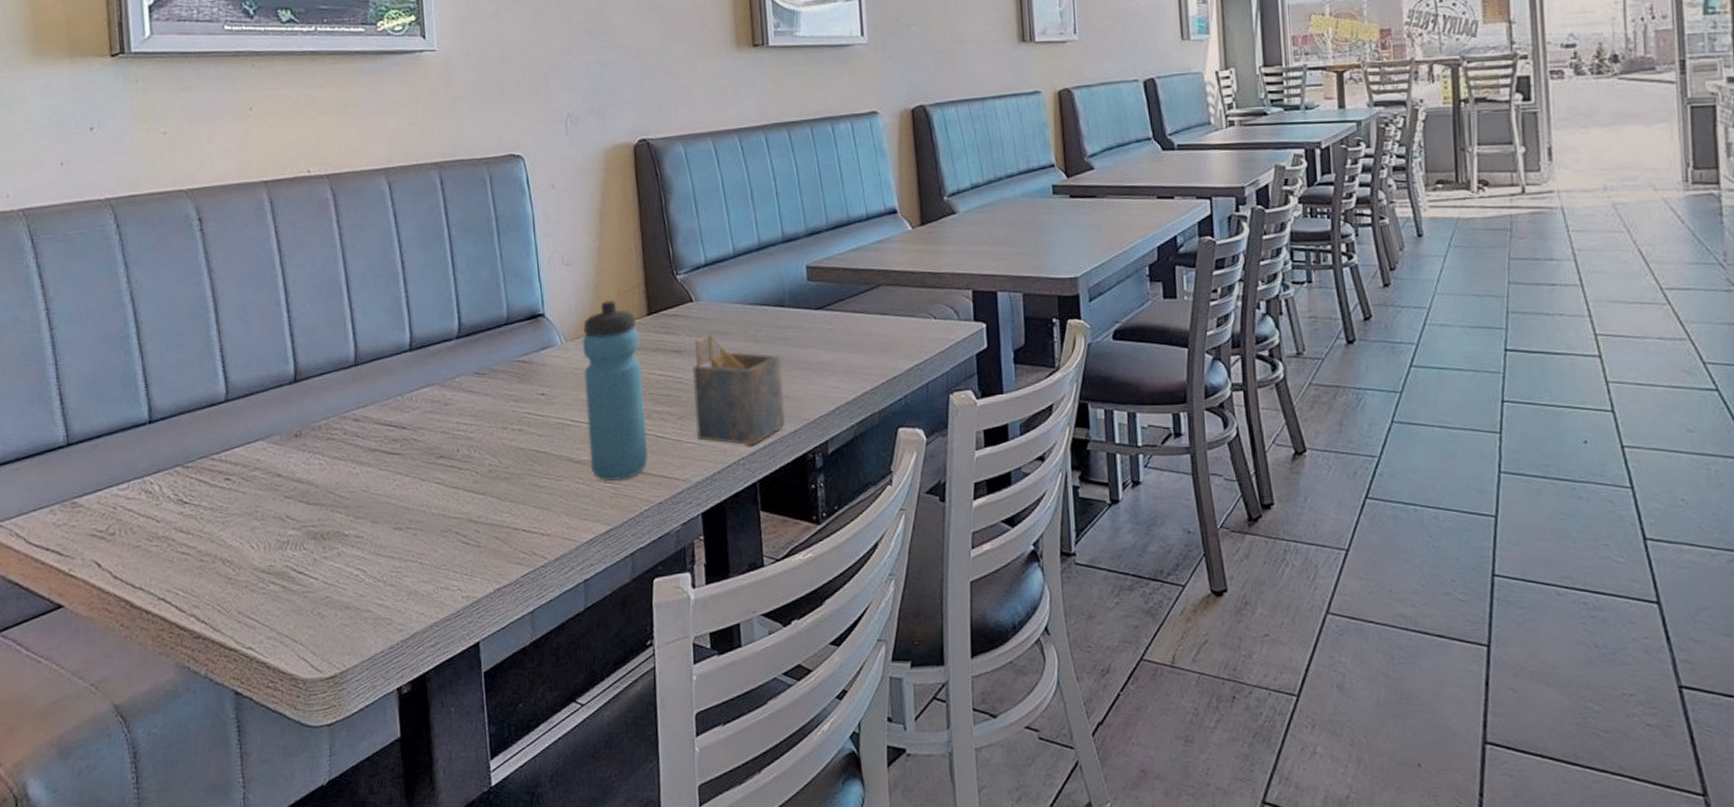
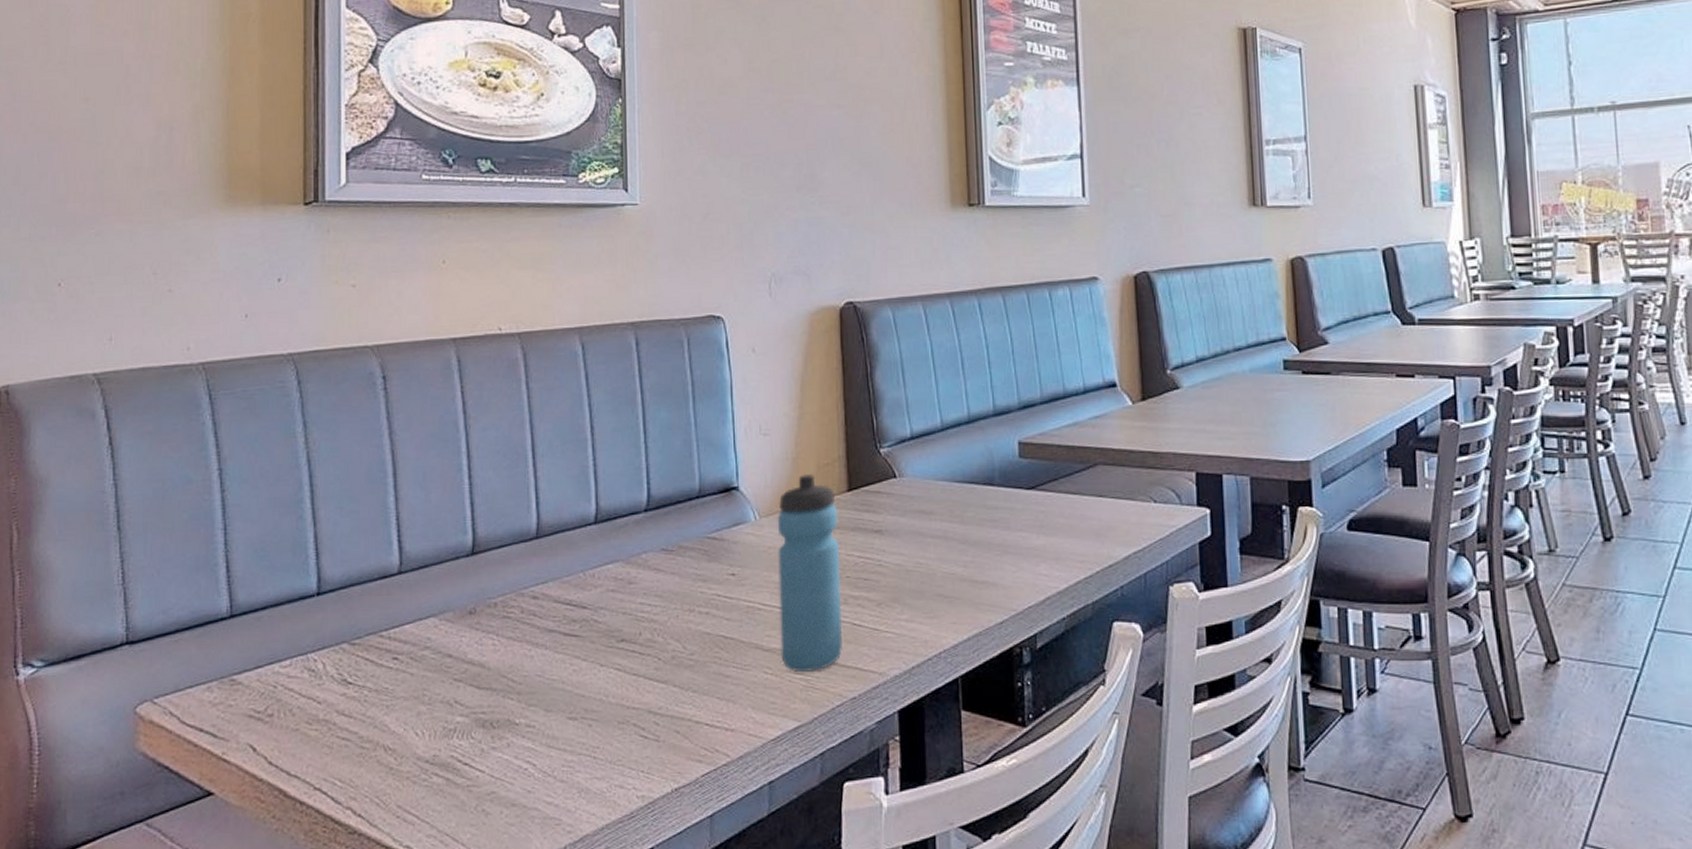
napkin holder: present [693,334,786,445] -> none [894,513,992,636]

